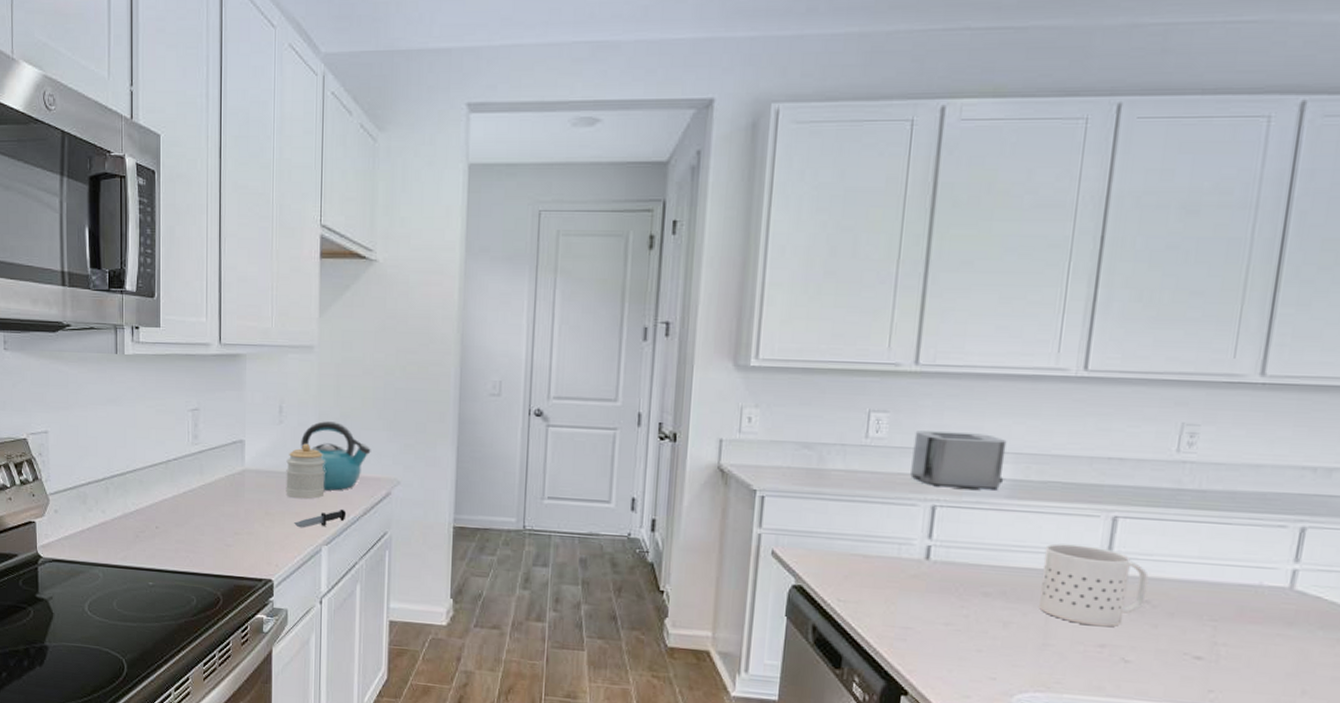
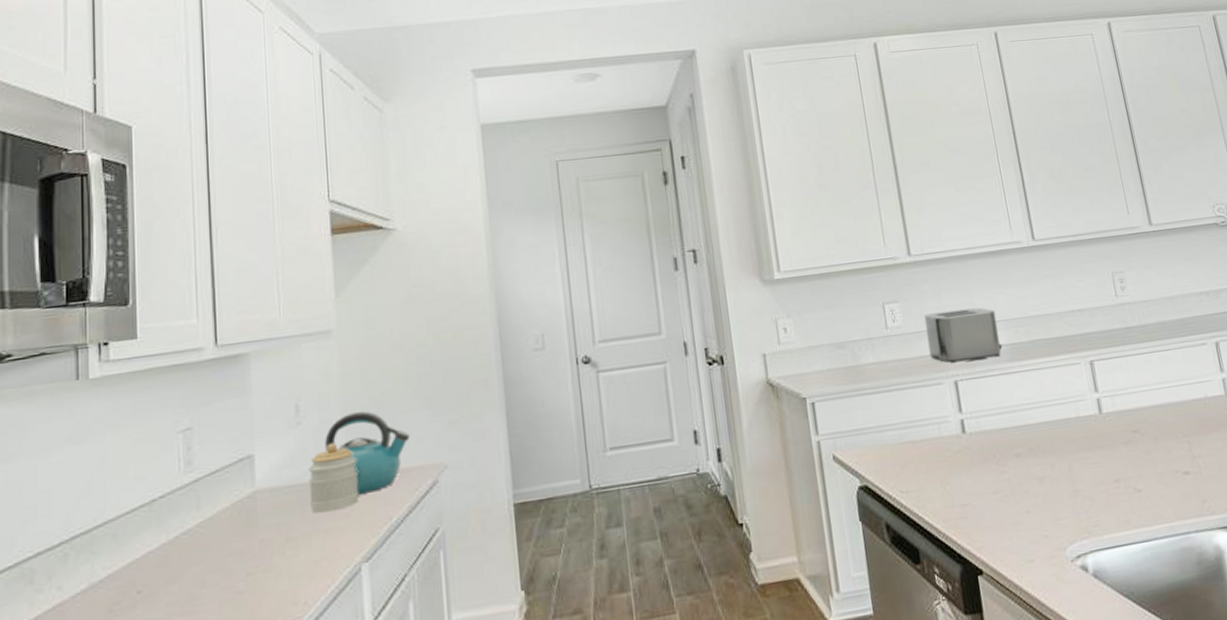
knife: present [294,509,347,528] -> none [324,512,388,549]
mug: present [1039,543,1149,627] -> none [1050,391,1136,465]

